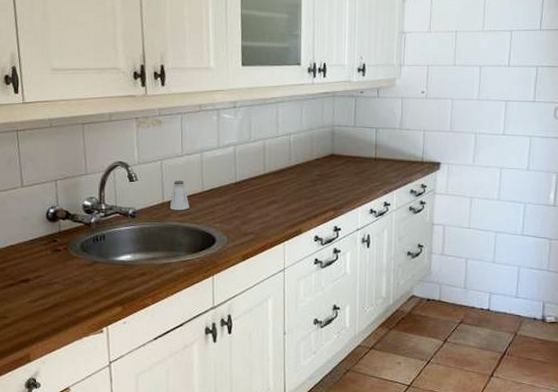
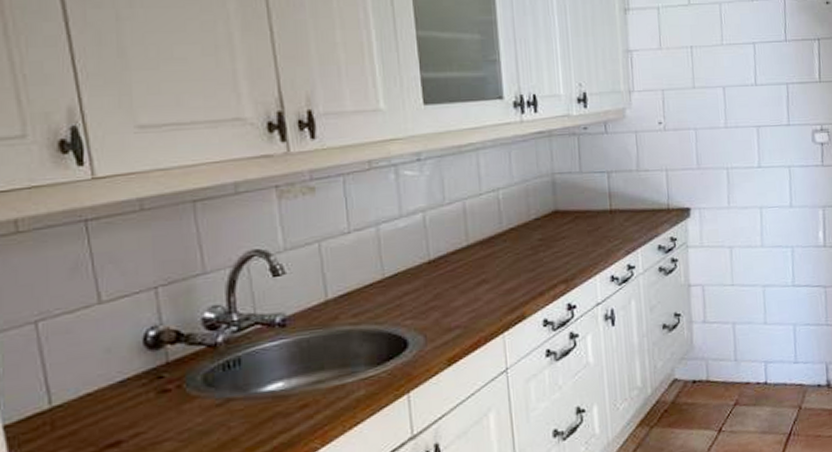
saltshaker: present [169,180,189,211] -> none [336,266,366,310]

